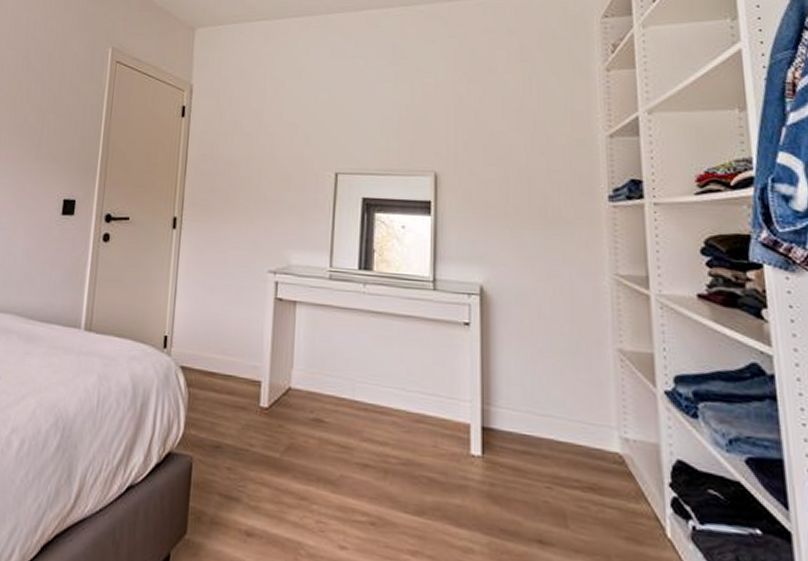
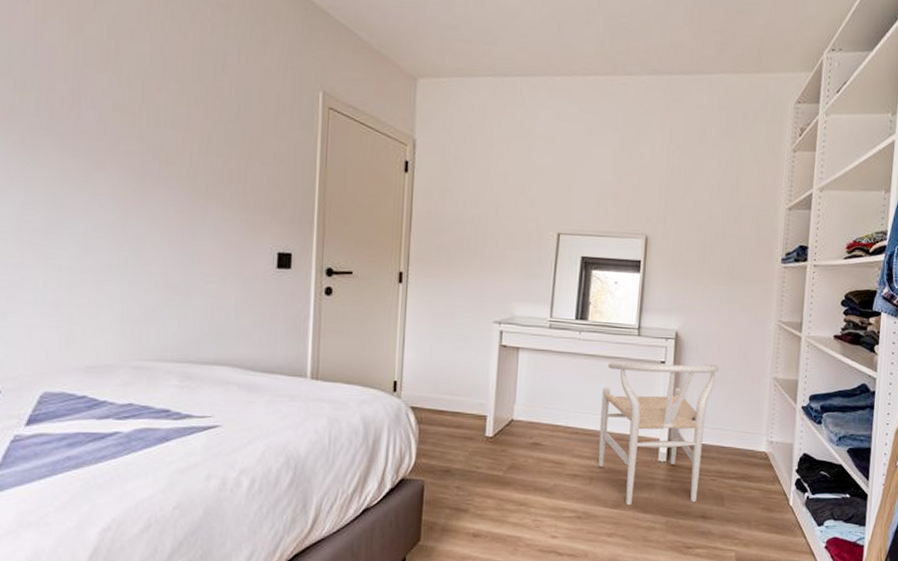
chair: none [393,322,541,519] -> present [598,362,719,506]

